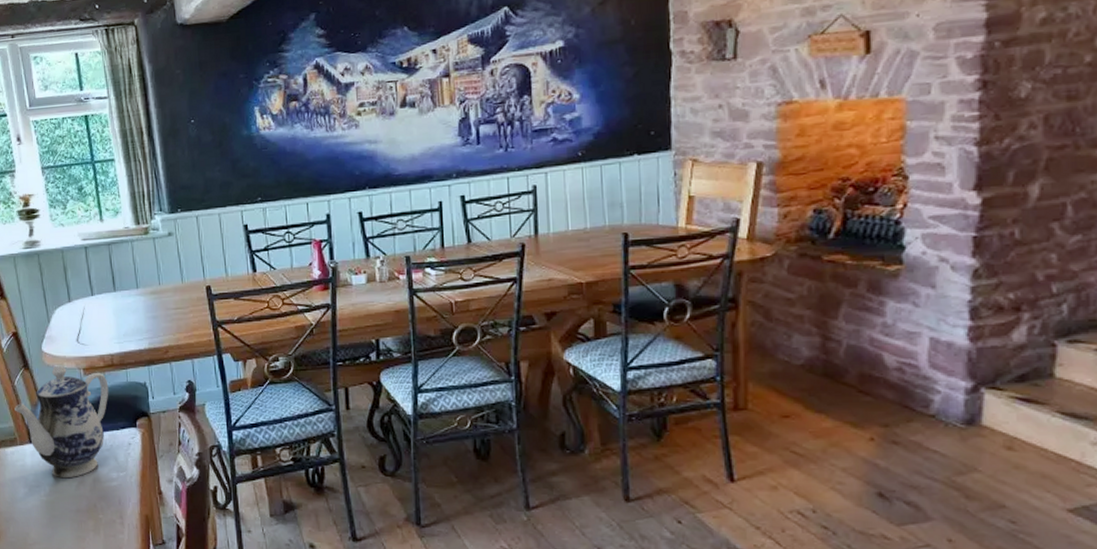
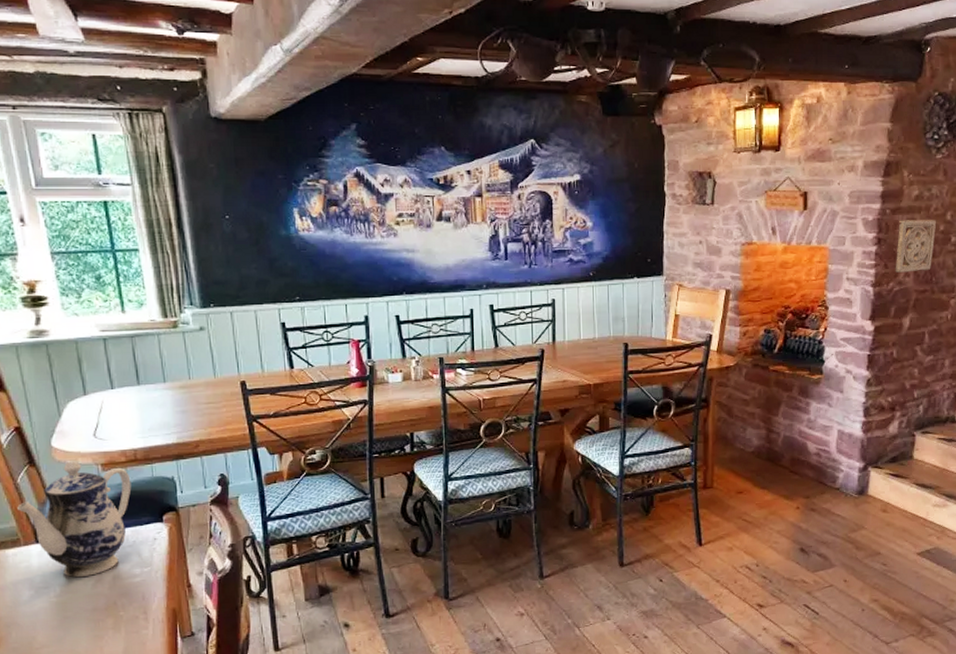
wall ornament: none [1012,48,1079,125] -> present [895,220,937,273]

